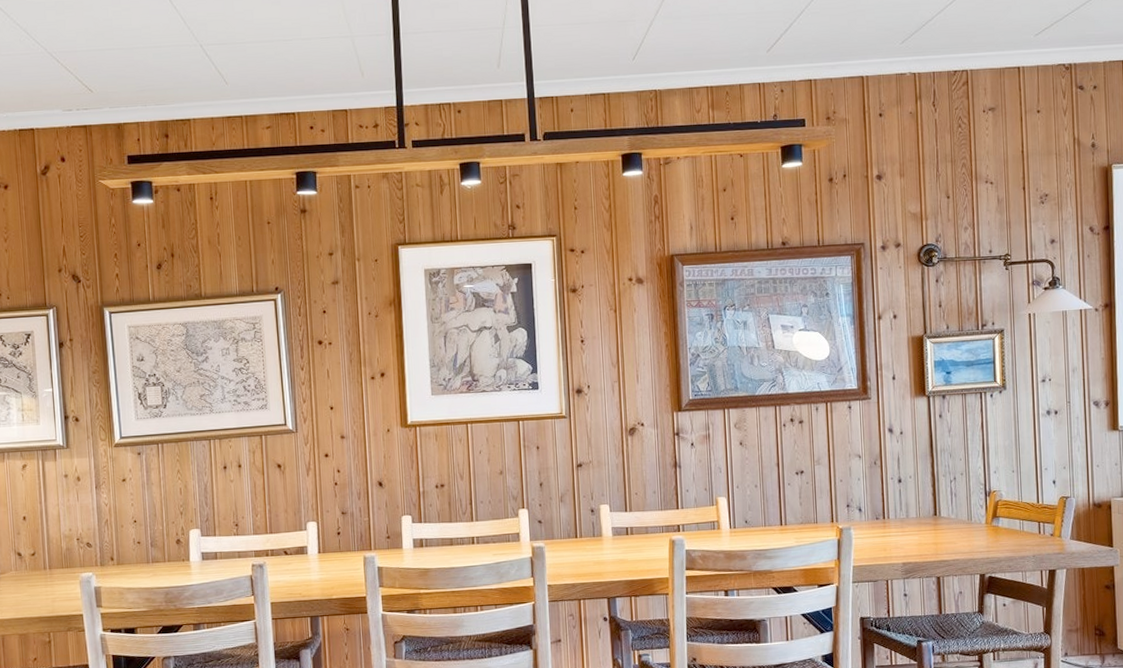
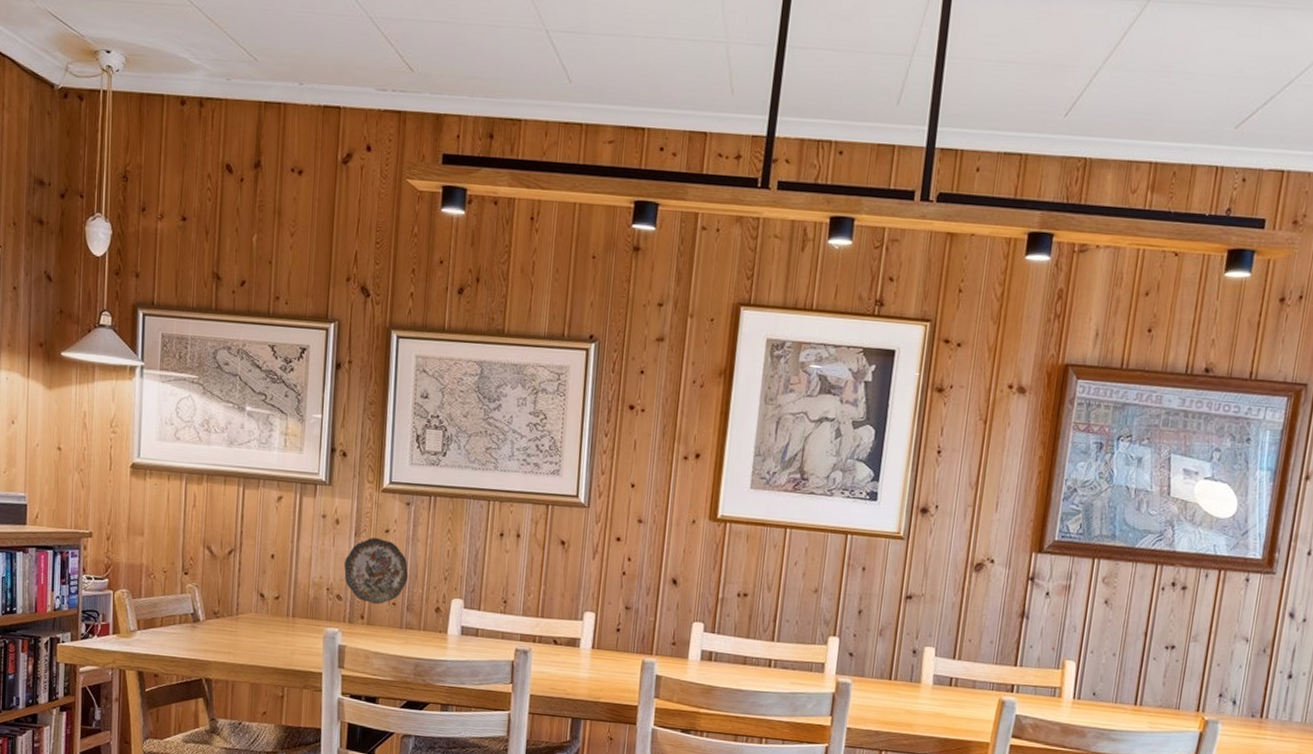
decorative plate: none [89,487,149,545] -> present [343,538,409,604]

